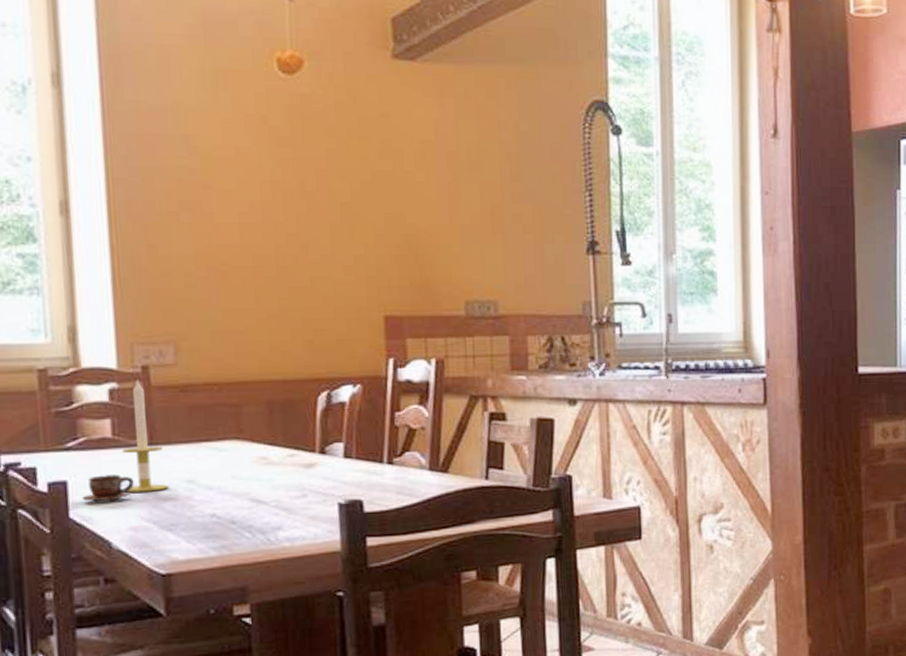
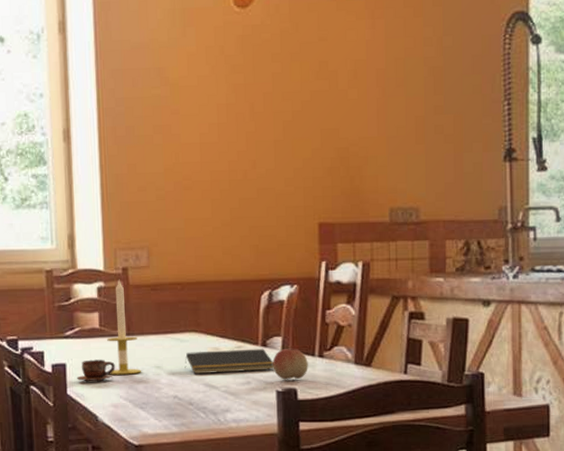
notepad: none [224,456,335,489] -> present [184,348,274,375]
fruit: none [333,455,376,491] -> present [273,348,308,380]

